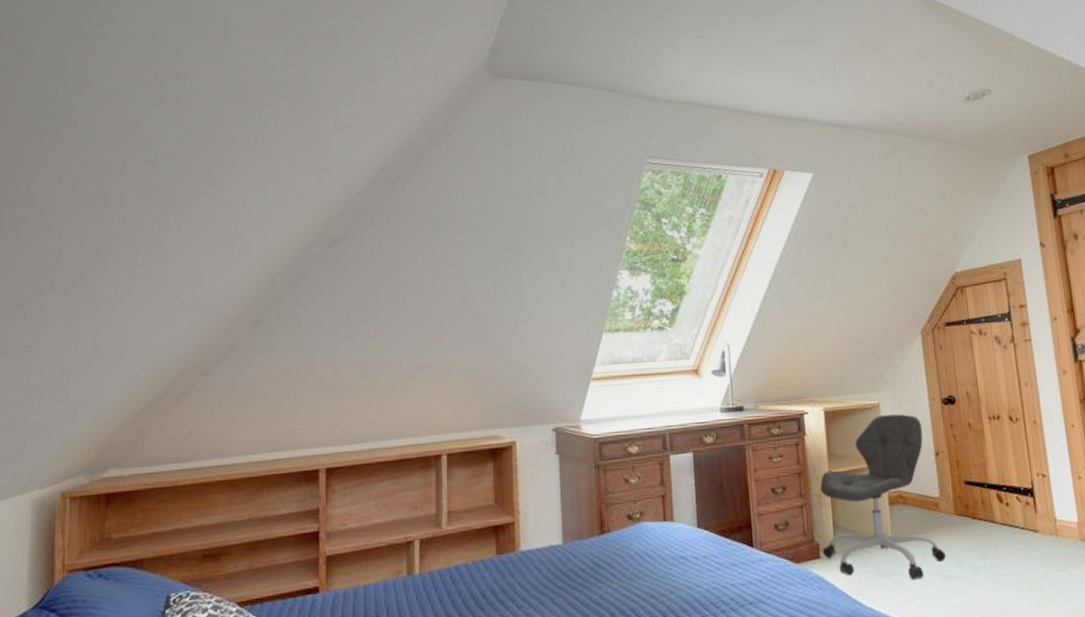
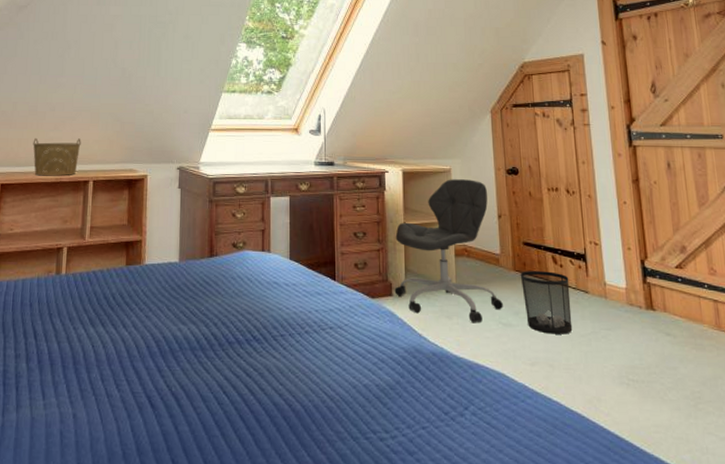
basket: none [365,402,428,454] -> present [33,137,81,176]
waste bin: none [962,512,1023,583] -> present [520,271,573,335]

